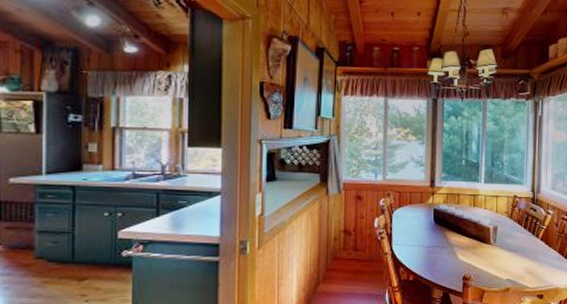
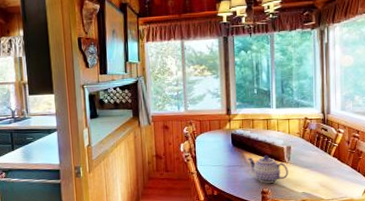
teapot: none [449,235,494,268] -> present [247,155,289,183]

